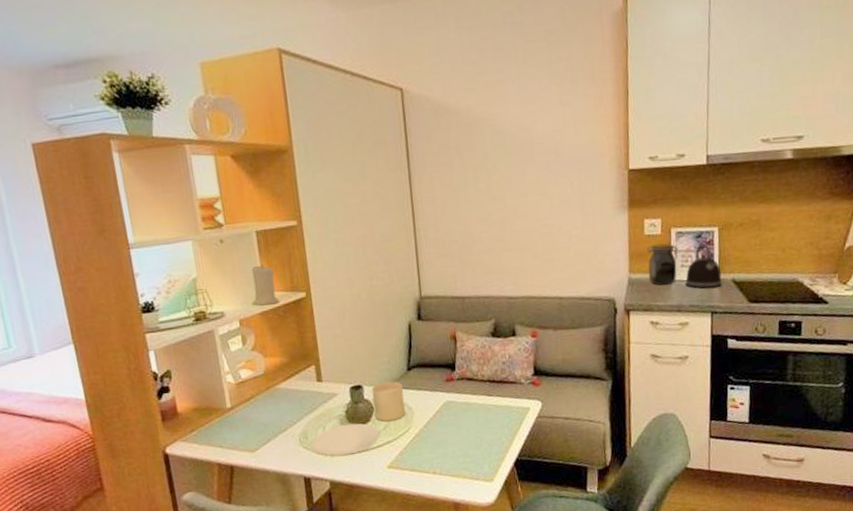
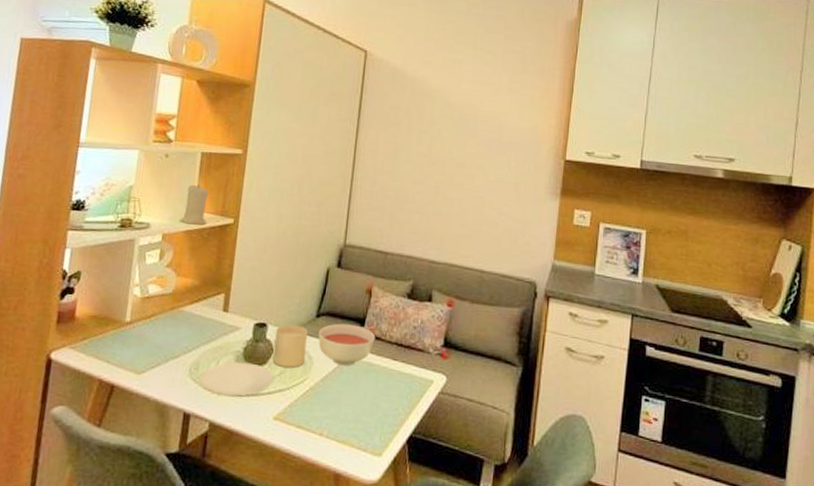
bowl: none [413,370,468,410] -> present [318,323,376,366]
jar: present [646,243,678,286] -> none [572,235,605,278]
kettle: present [685,243,722,289] -> none [609,243,646,291]

